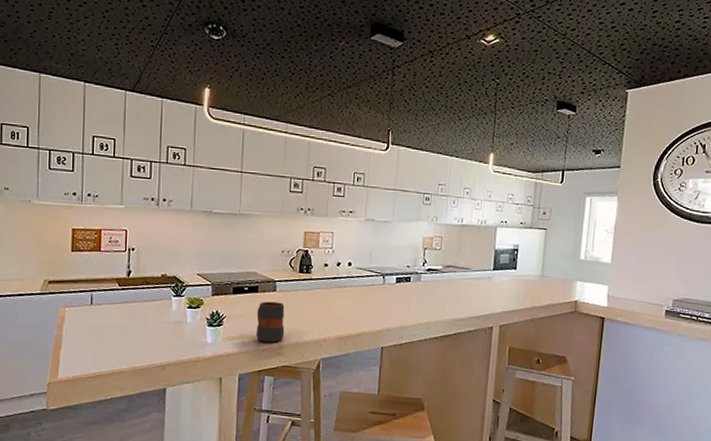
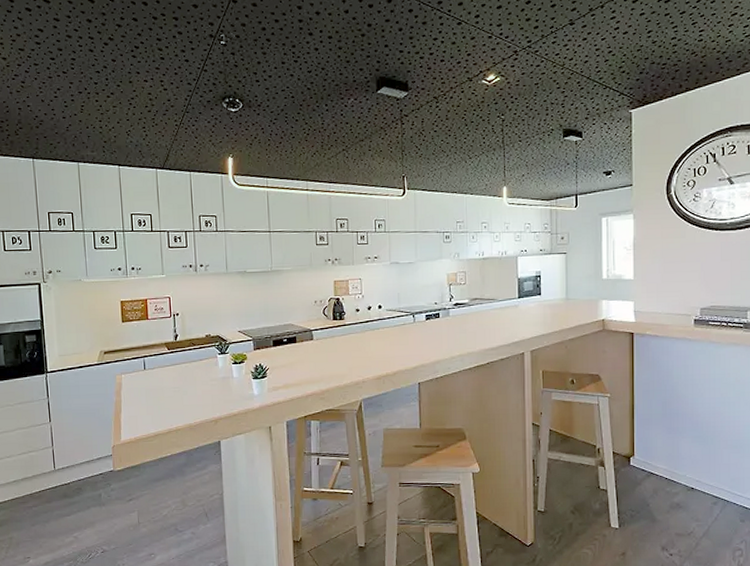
mug: present [256,301,285,343] -> none [297,350,325,389]

